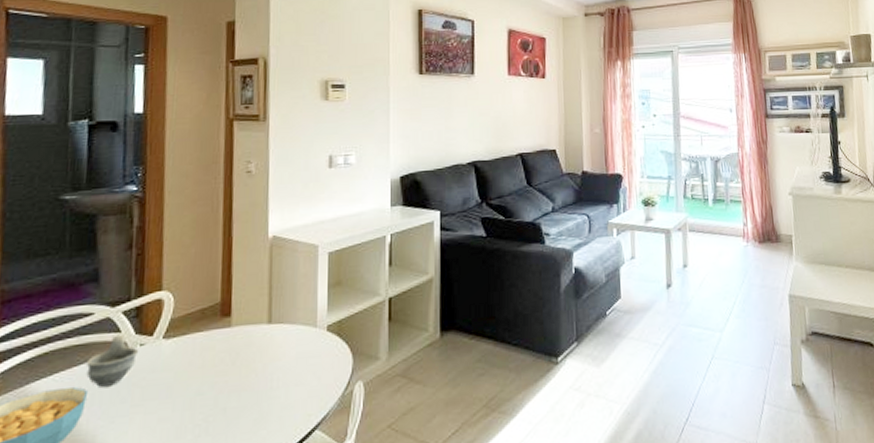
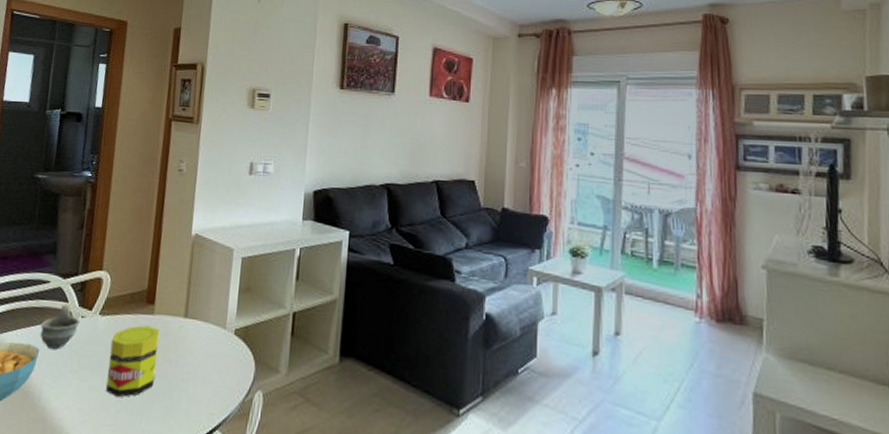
jar: none [179,340,240,421] -> present [106,325,160,397]

